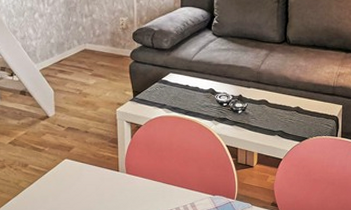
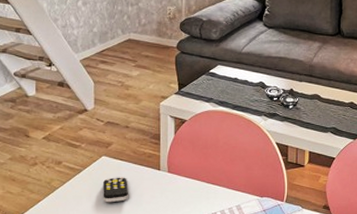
remote control: none [67,178,91,201] -> present [103,177,129,203]

